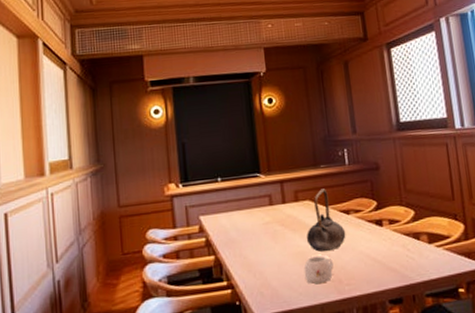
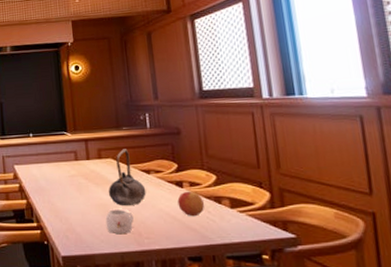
apple: none [377,229,404,257] -> present [177,191,204,217]

